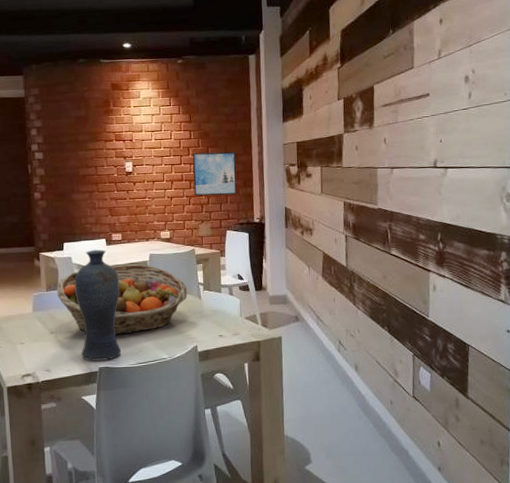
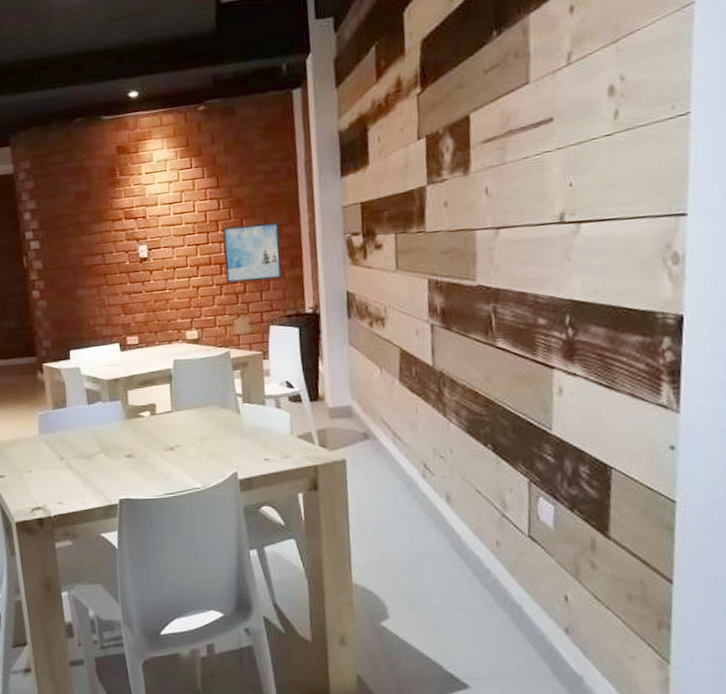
fruit basket: present [56,264,188,335] -> none [64,373,223,461]
vase: present [74,249,122,361] -> none [85,356,145,492]

